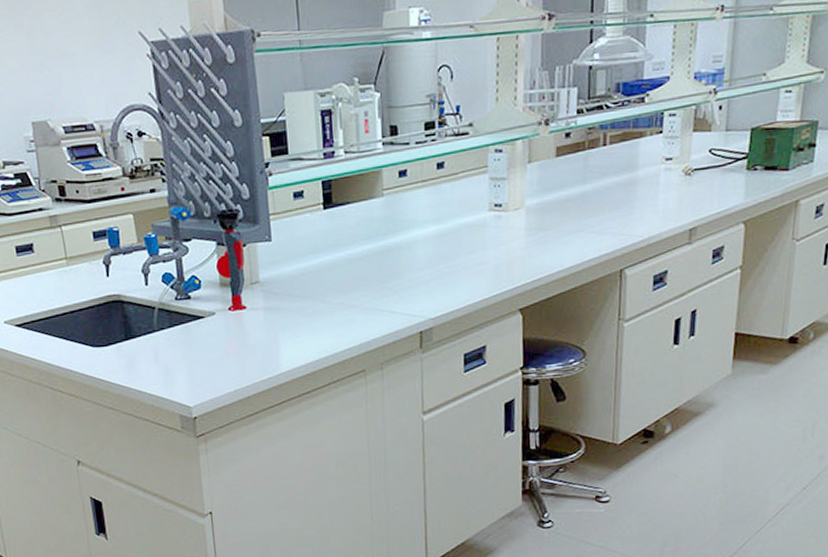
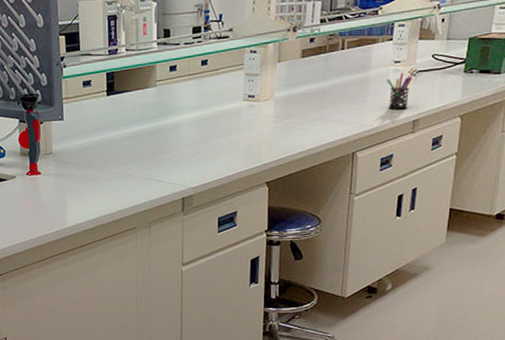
pen holder: none [657,172,687,217] -> present [387,73,413,110]

